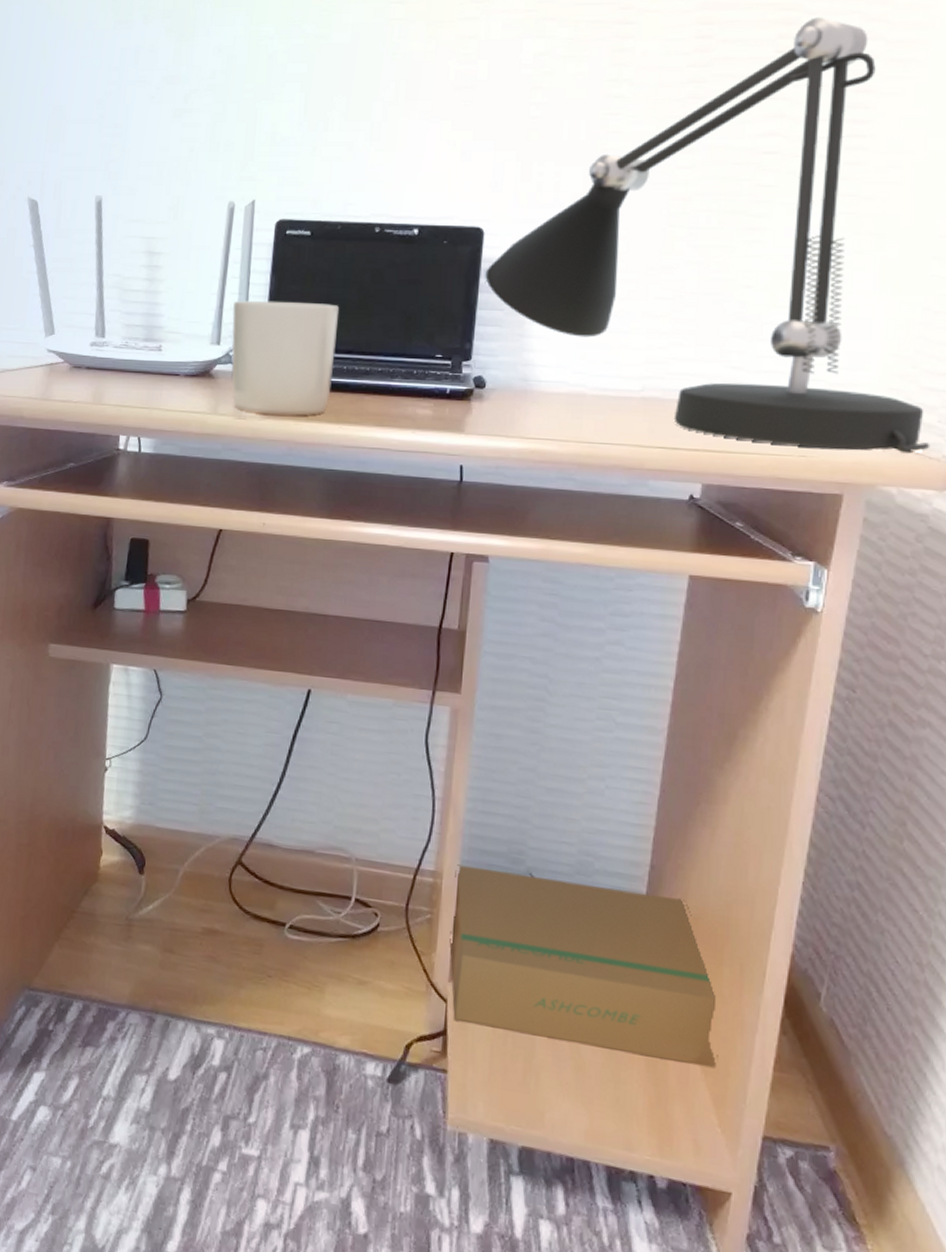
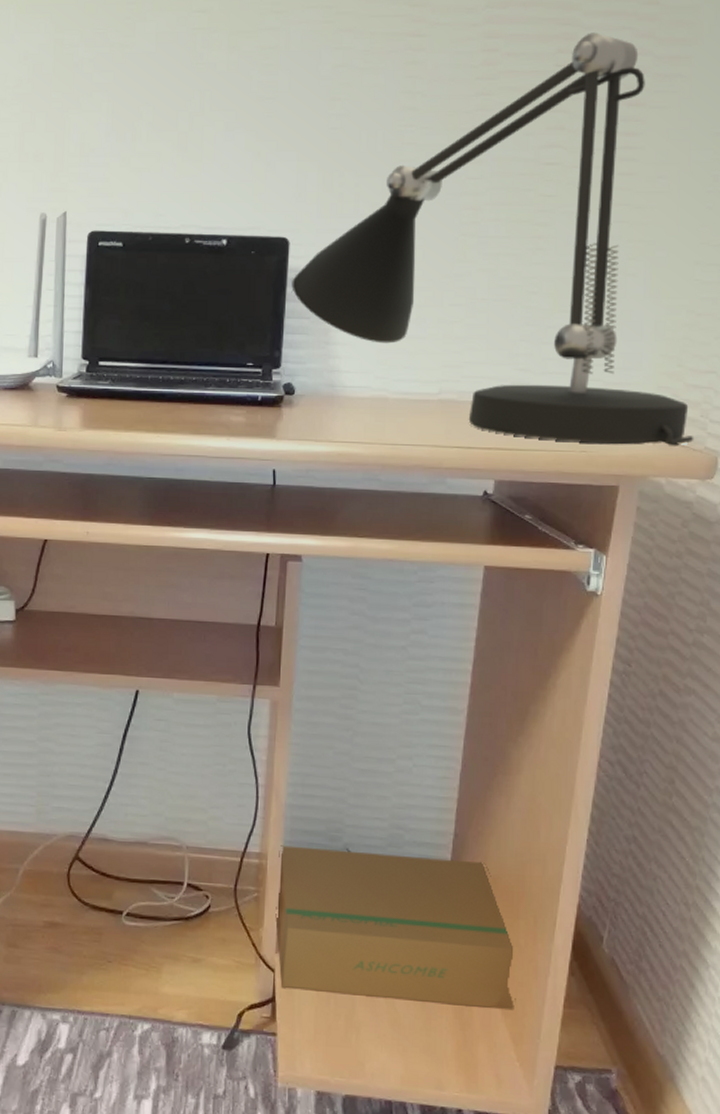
mug: present [230,300,340,416] -> none [48,312,154,426]

